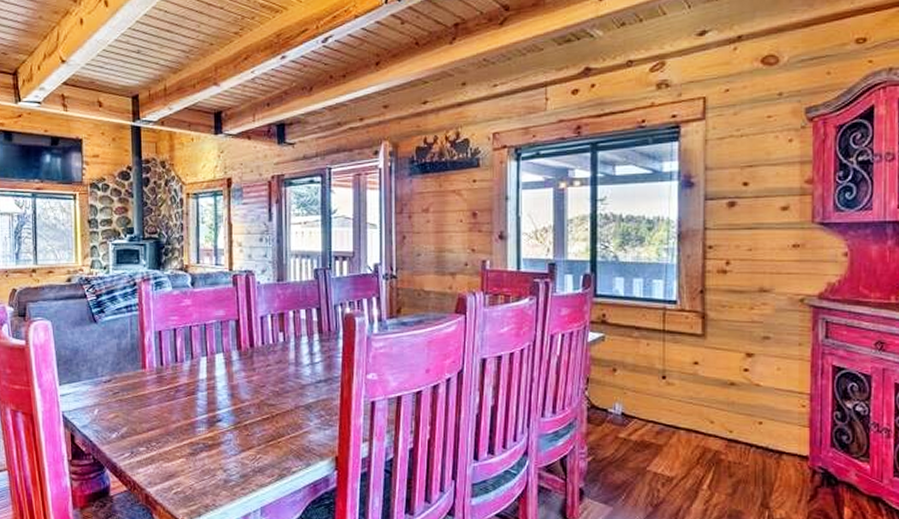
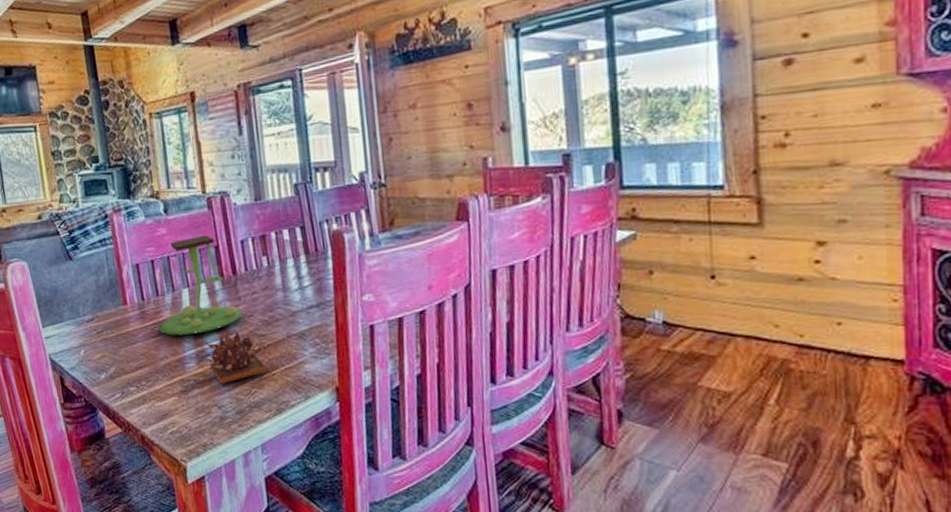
plant: none [173,308,274,448] -> present [157,234,268,384]

